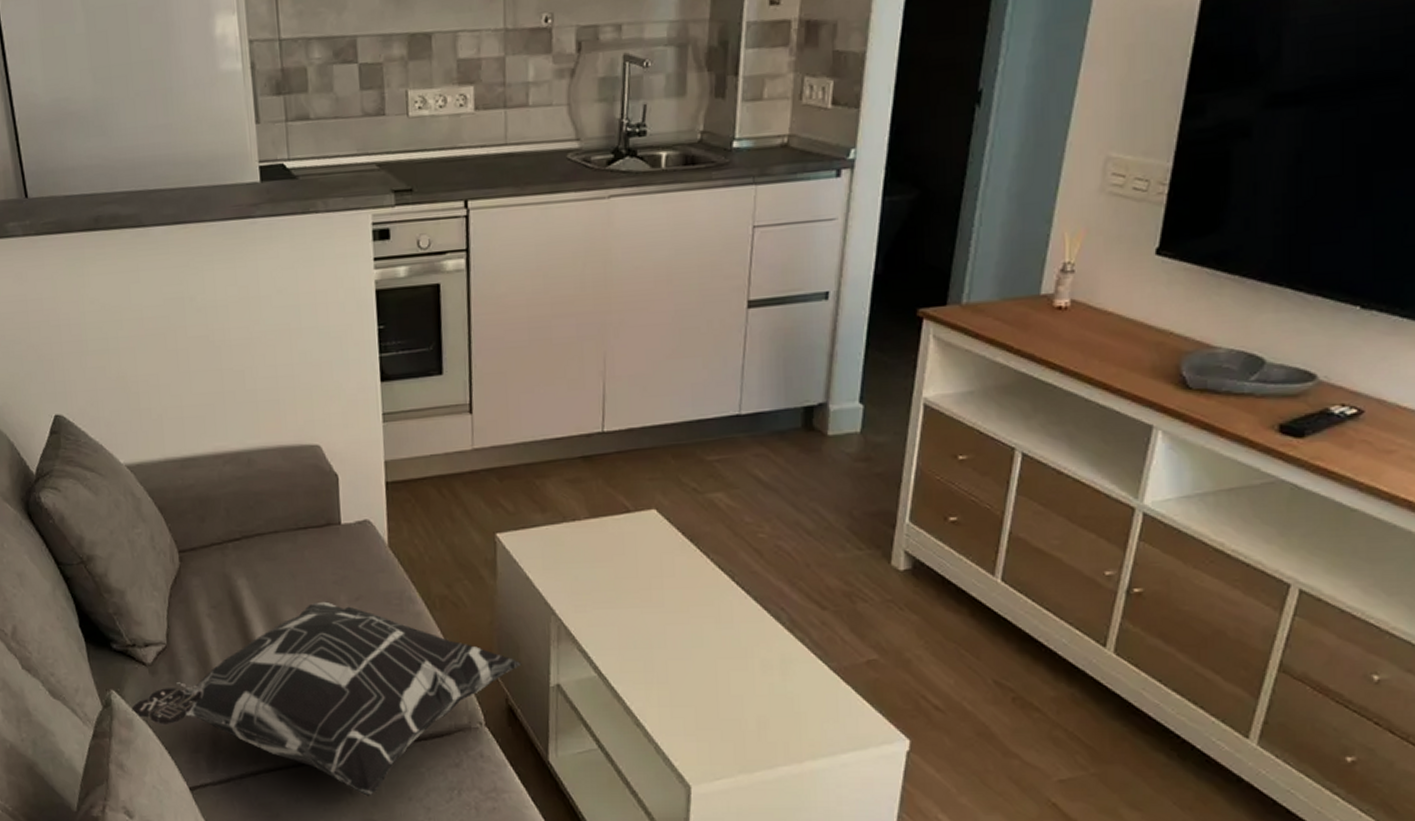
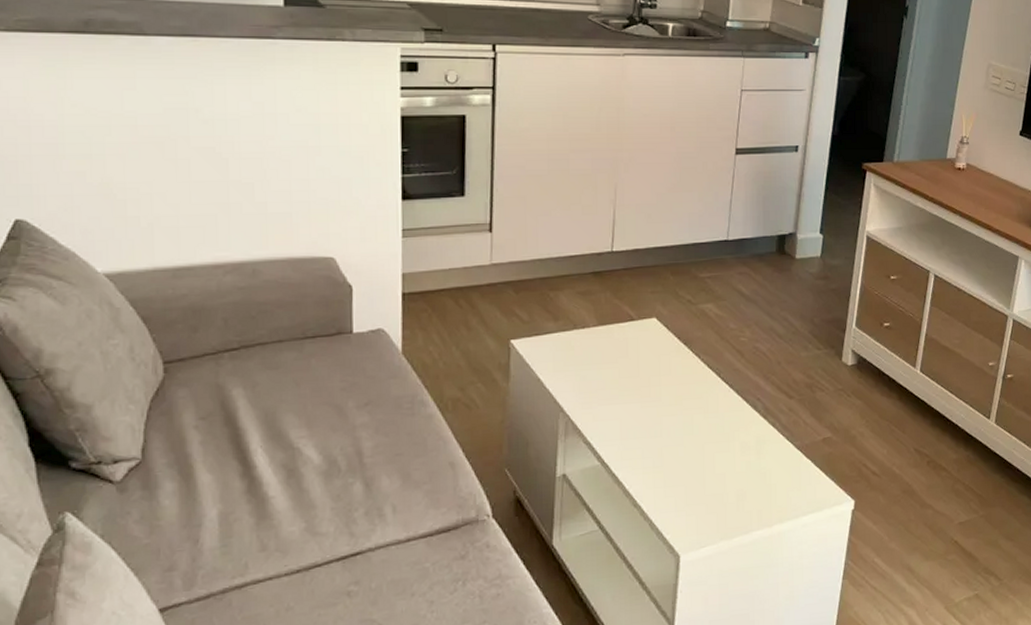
decorative pillow: present [131,601,522,796] -> none [91,408,530,597]

